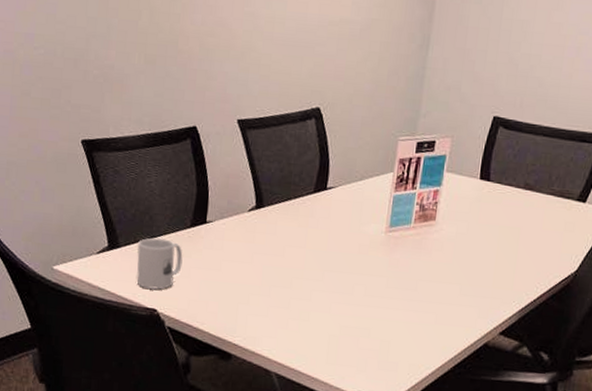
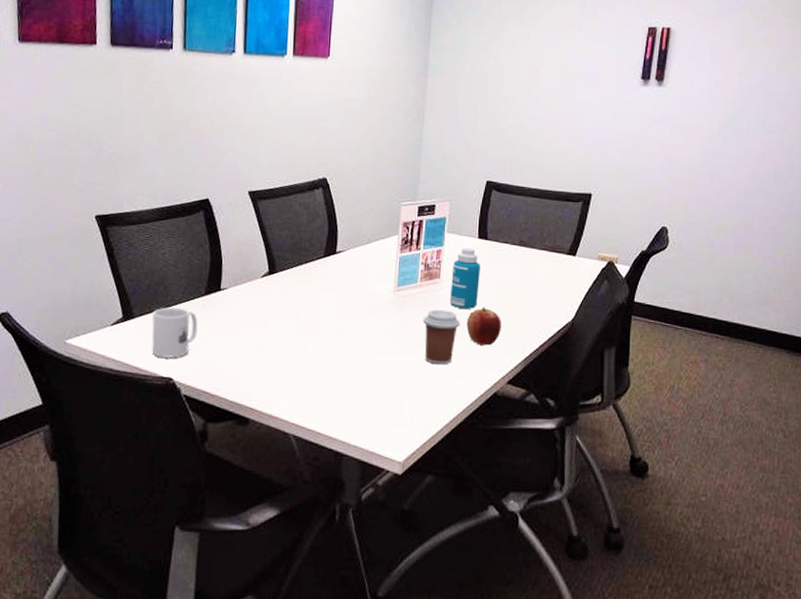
coffee cup: none [414,253,454,311] -> present [423,309,460,365]
bottle: none [444,188,480,255] -> present [450,247,480,309]
apple: none [460,253,498,294] -> present [466,307,501,346]

